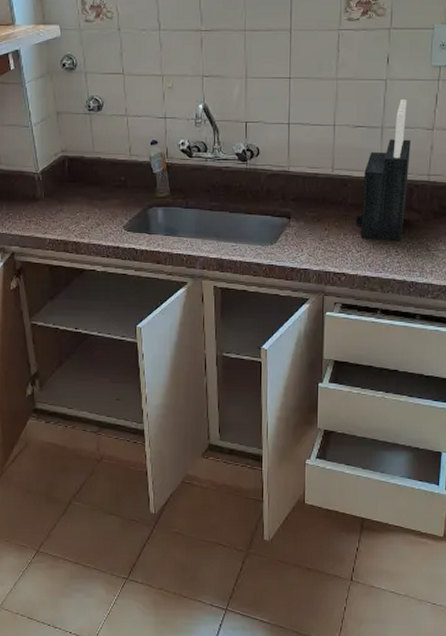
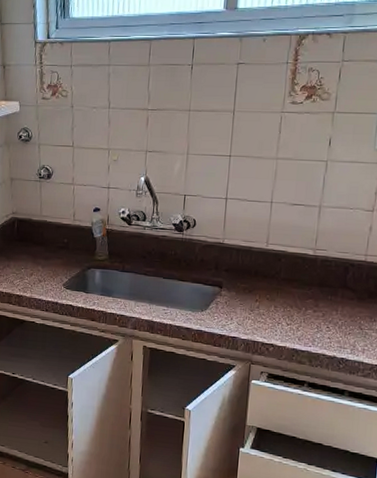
knife block: present [356,100,411,241] -> none [287,181,349,317]

